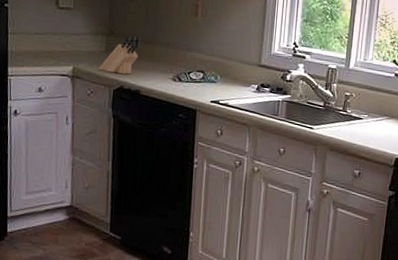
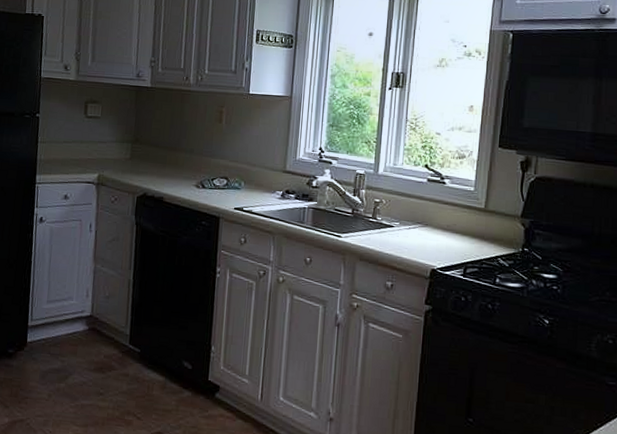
knife block: present [99,35,141,74] -> none [123,142,166,181]

